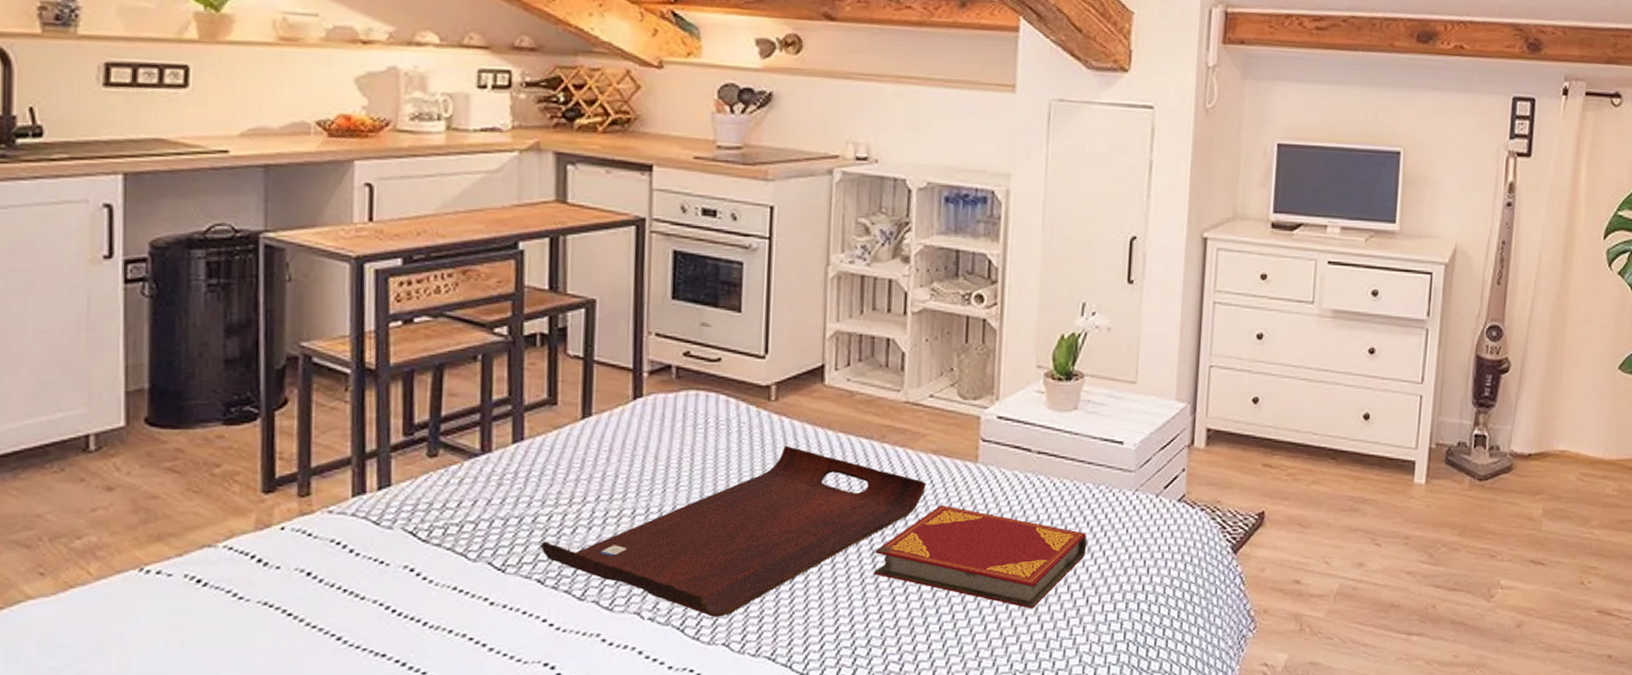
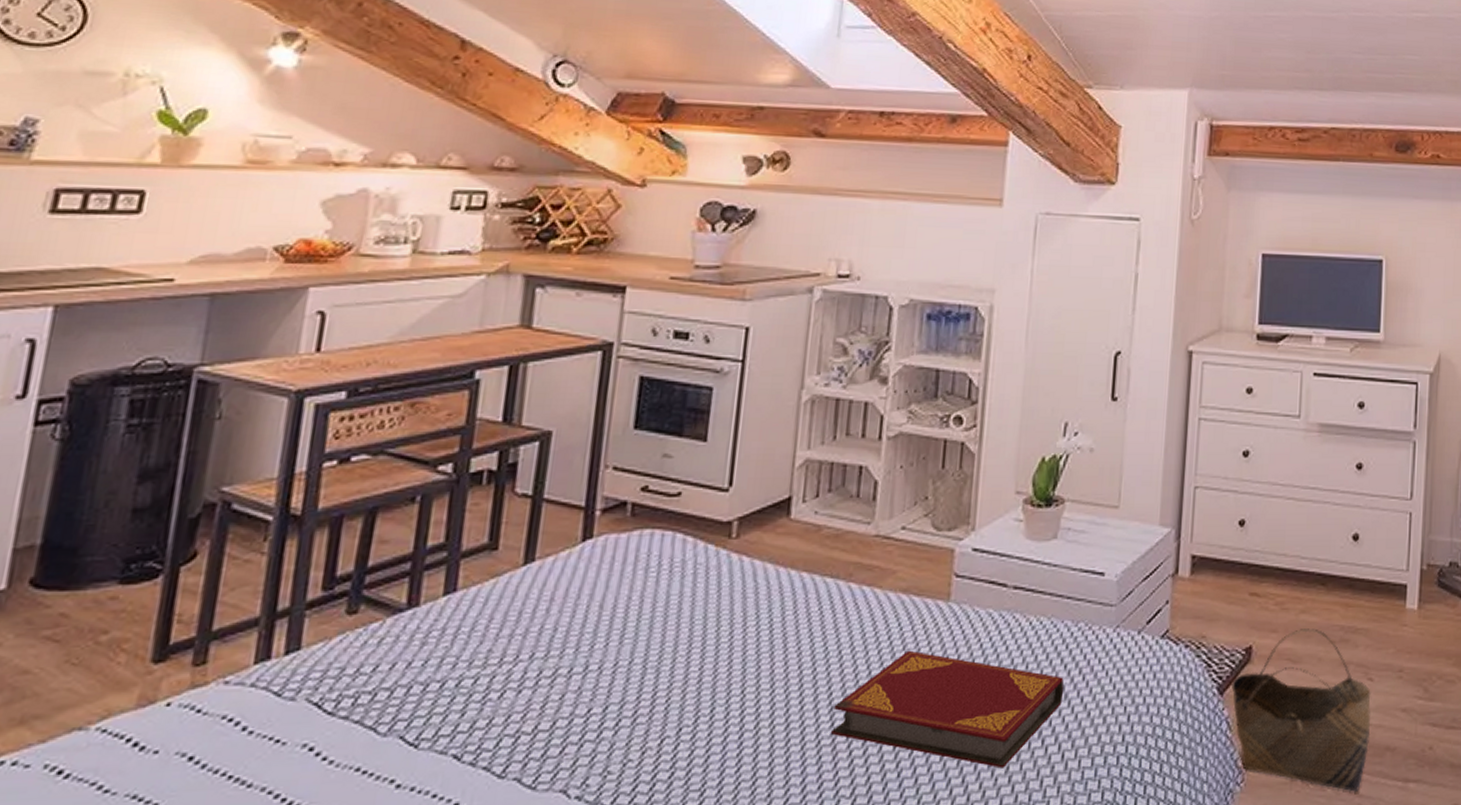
serving tray: present [540,445,926,617] -> none [461,588,894,793]
basket: none [1245,498,1378,642] -> present [1231,628,1371,792]

